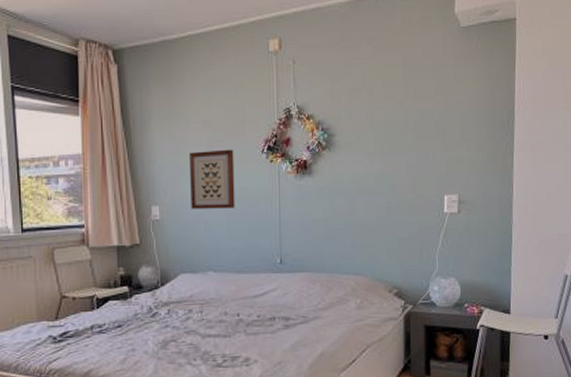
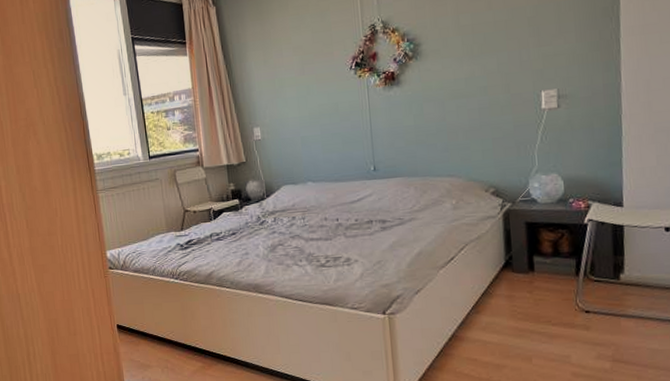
wall art: present [190,149,235,209] -> none [284,69,328,128]

